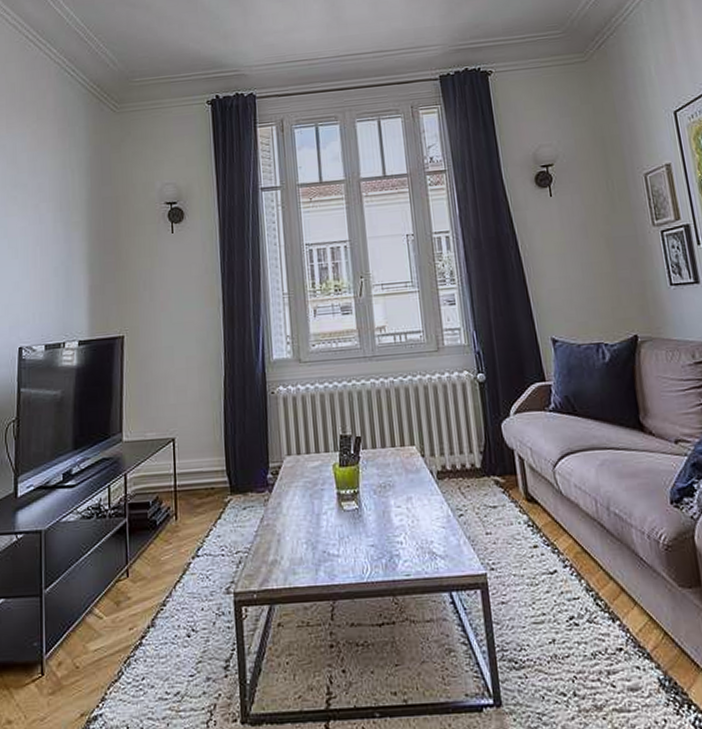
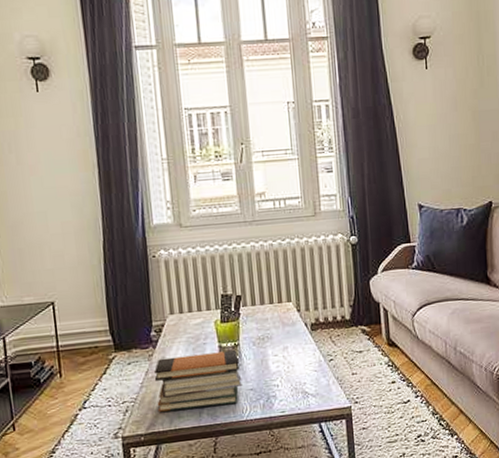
book stack: none [269,499,363,566] -> present [153,350,243,412]

